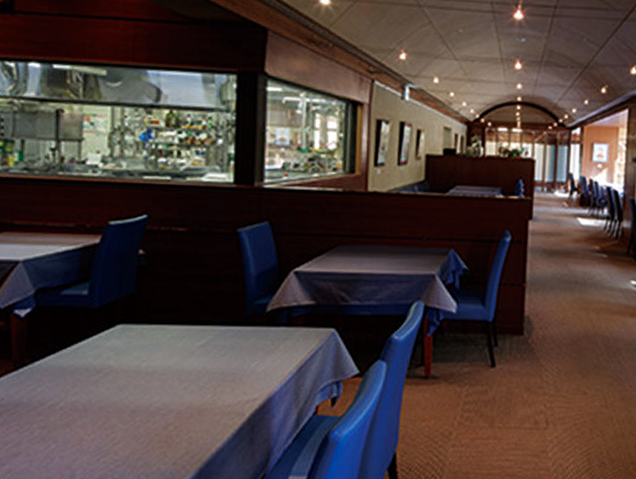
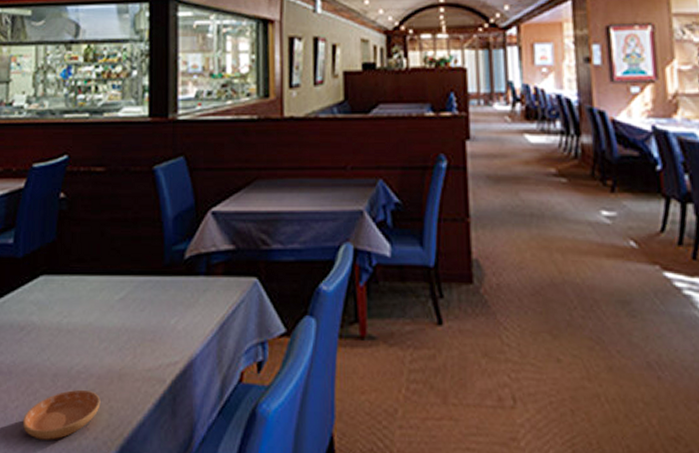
saucer: none [99,423,180,467] -> present [22,389,101,440]

